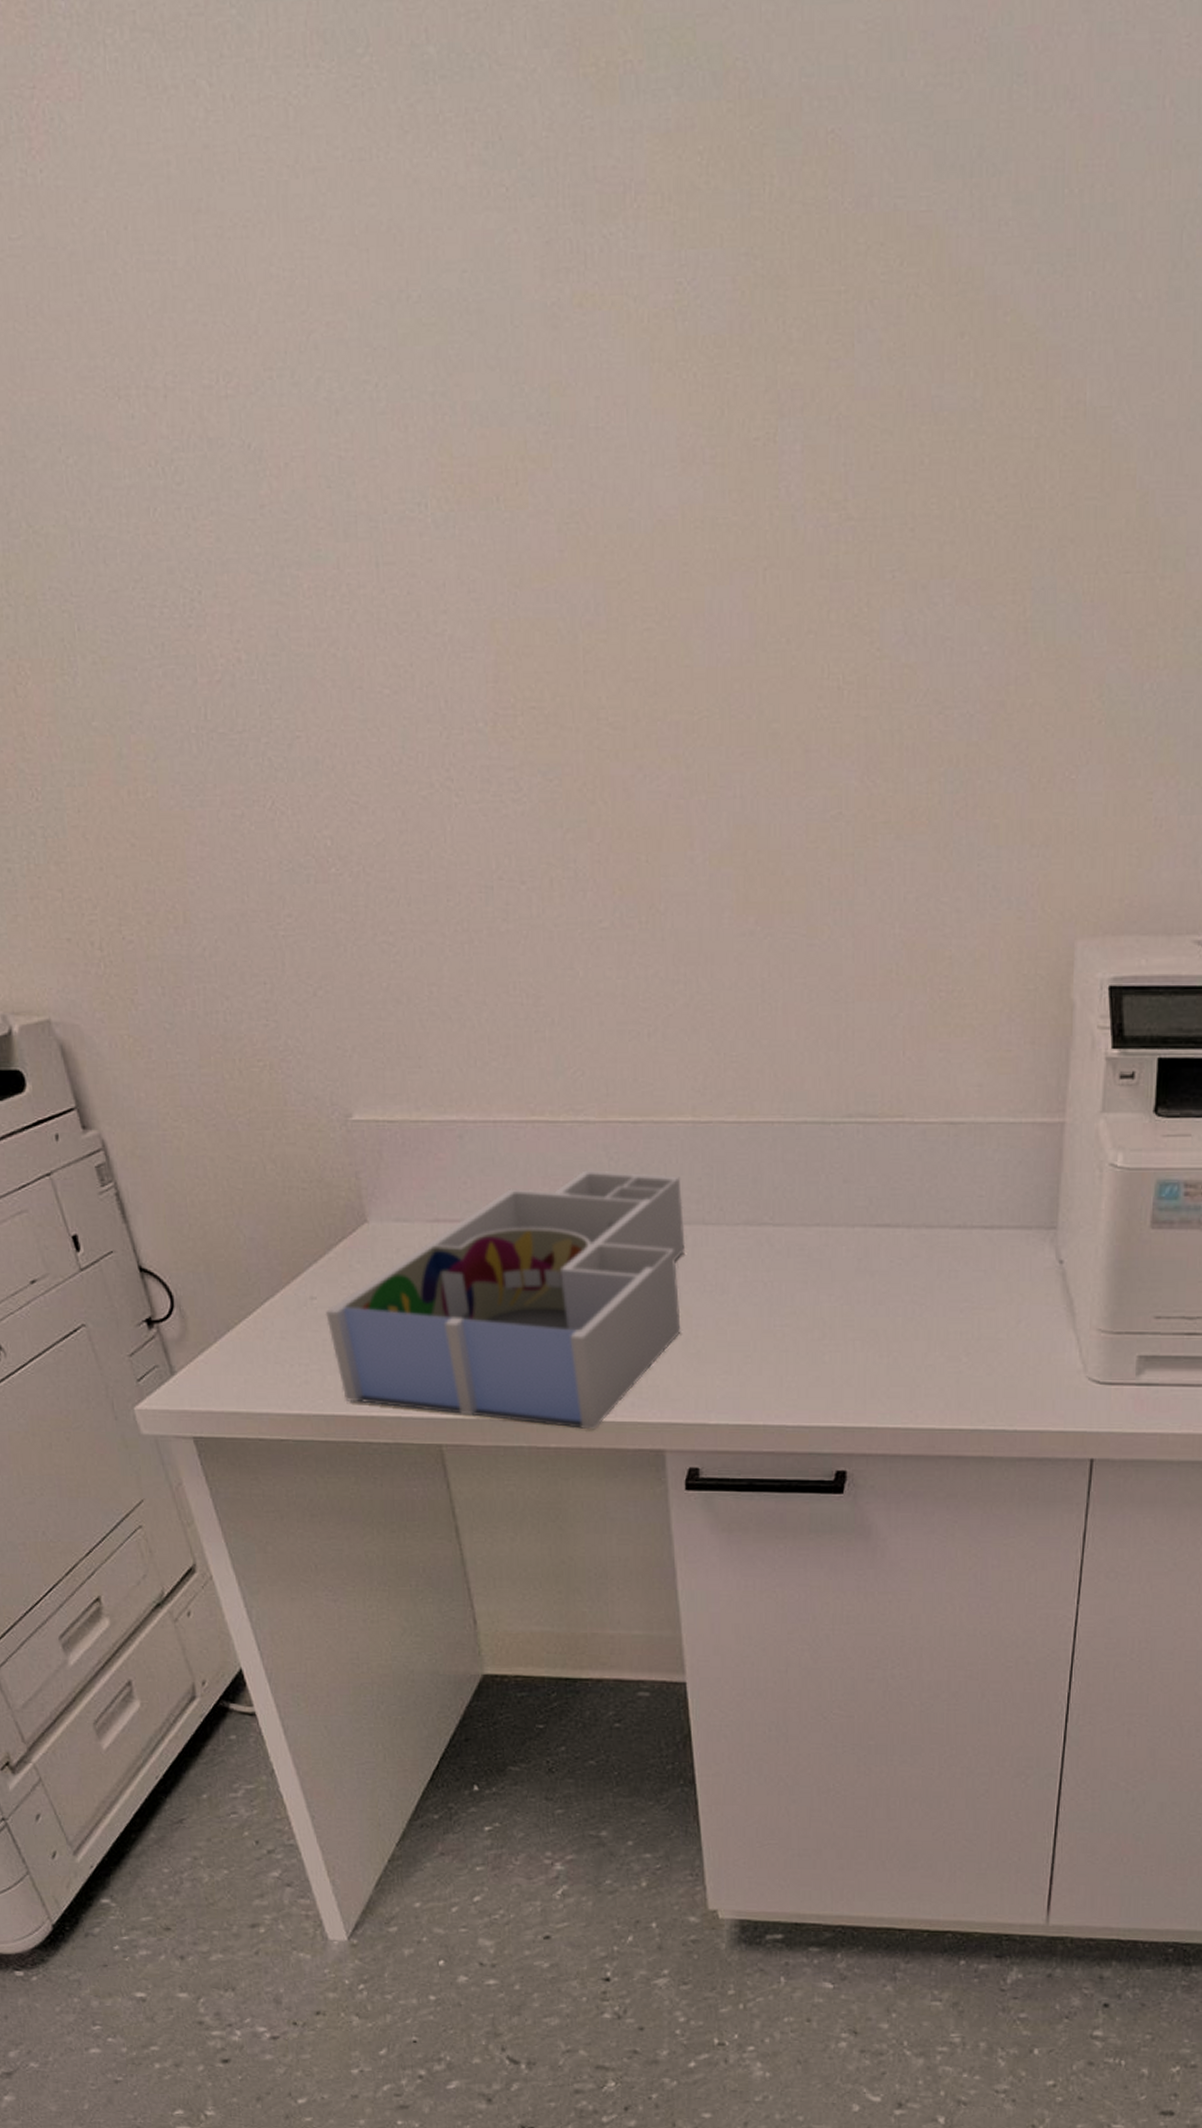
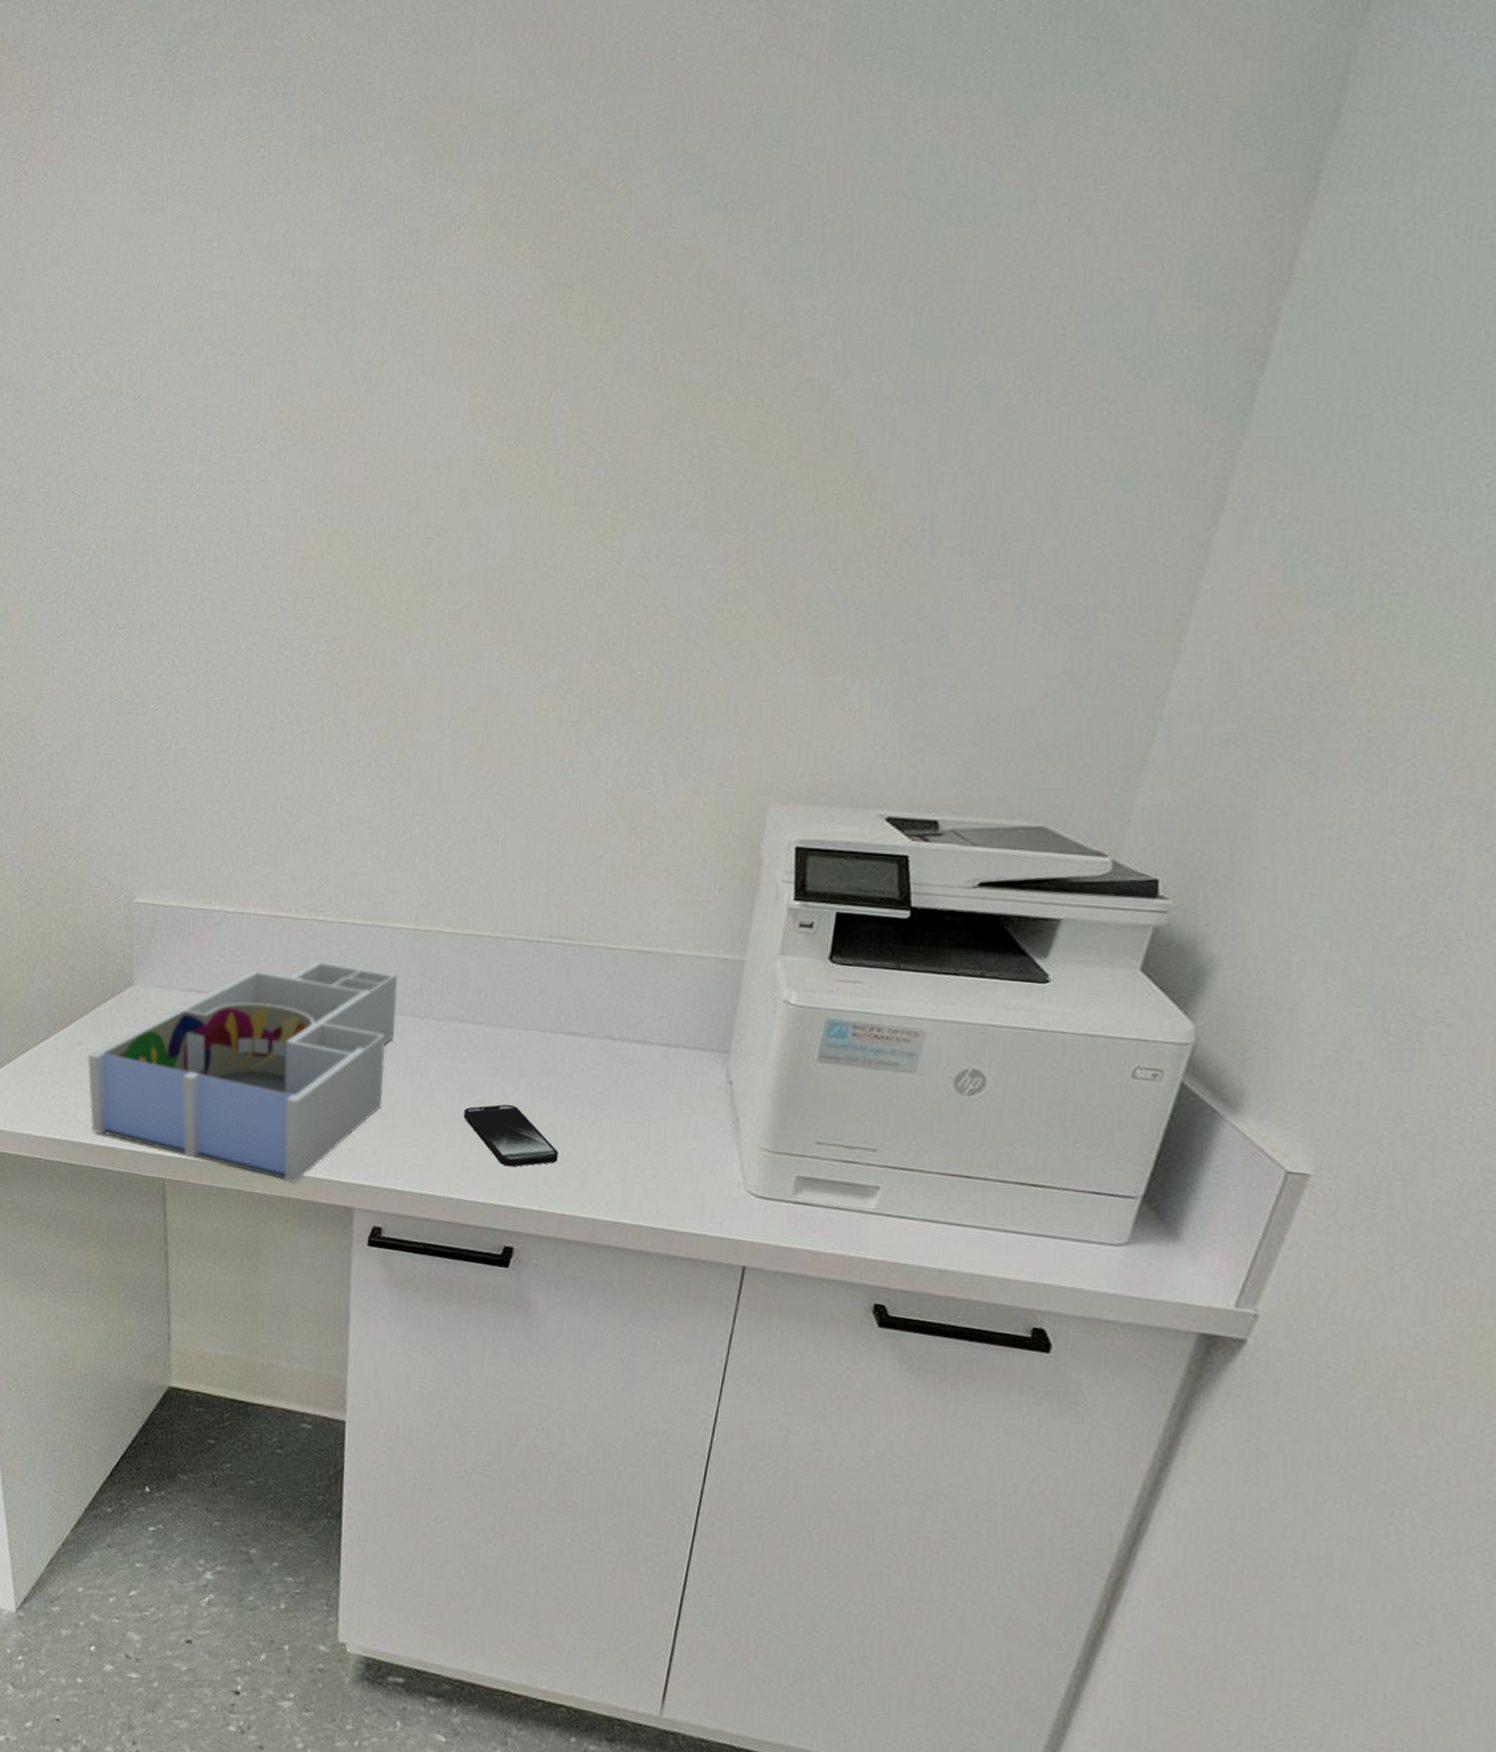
smartphone: none [775,1313,884,1383] -> present [463,1104,558,1167]

